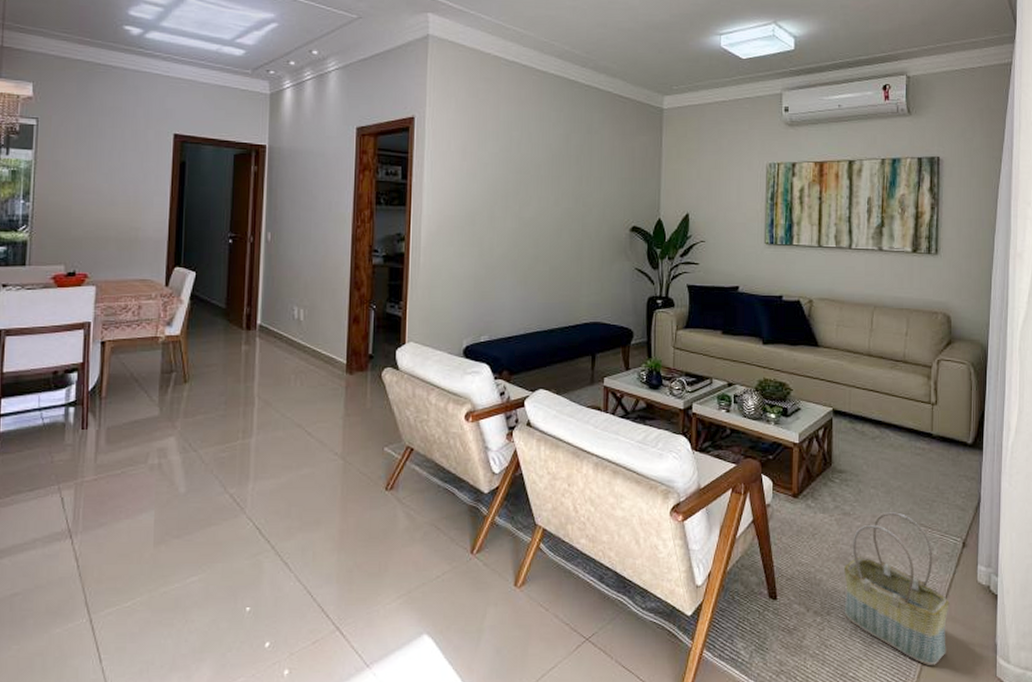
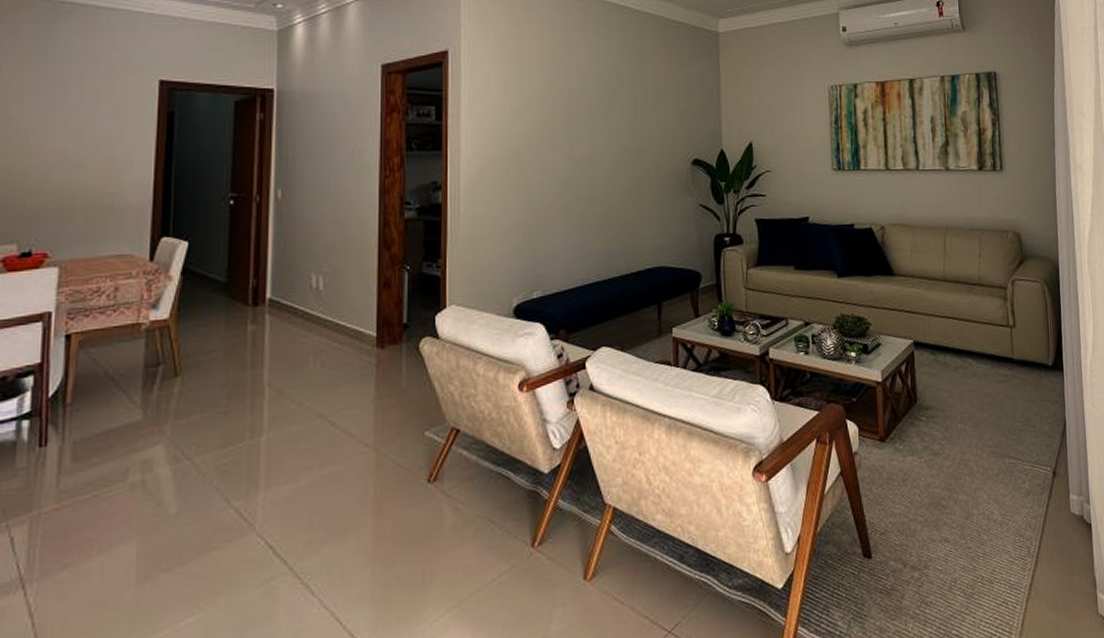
basket: present [843,512,949,665] -> none [937,446,1047,611]

